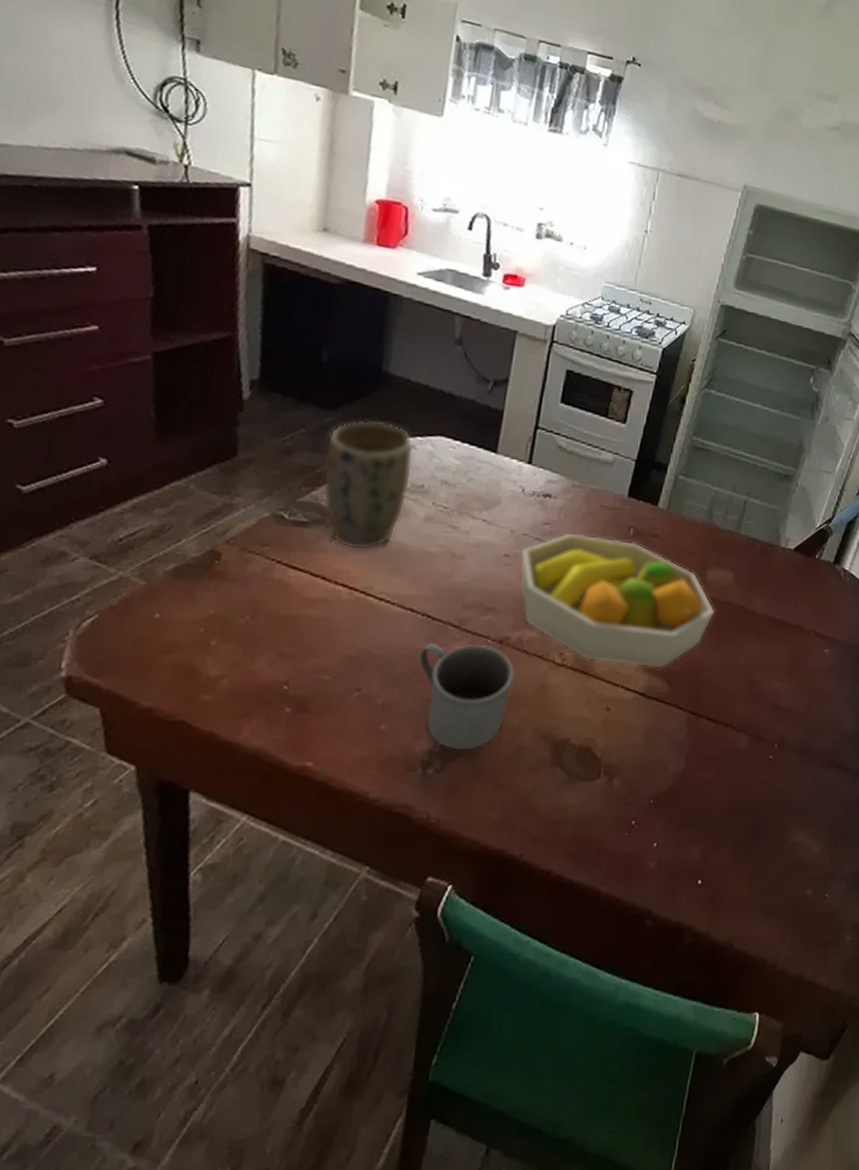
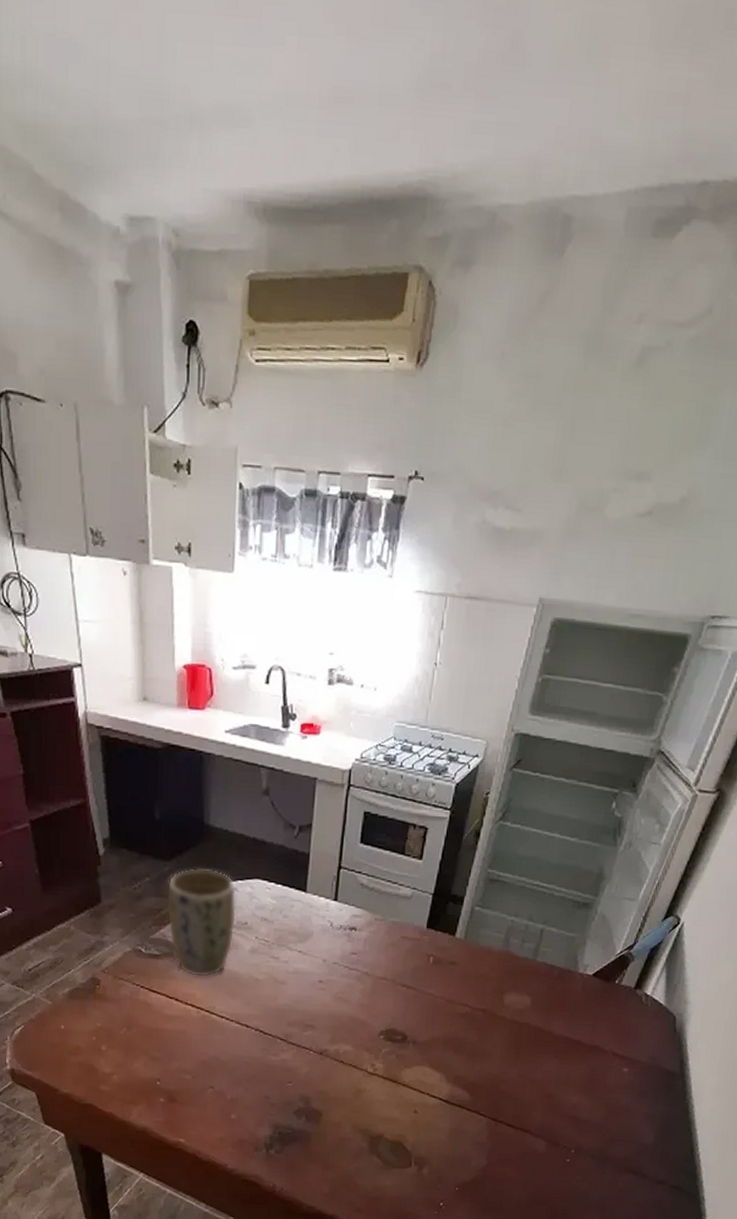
mug: present [419,642,515,750] -> none [257,1052,334,1138]
fruit bowl: present [519,533,715,669] -> none [333,961,513,1080]

